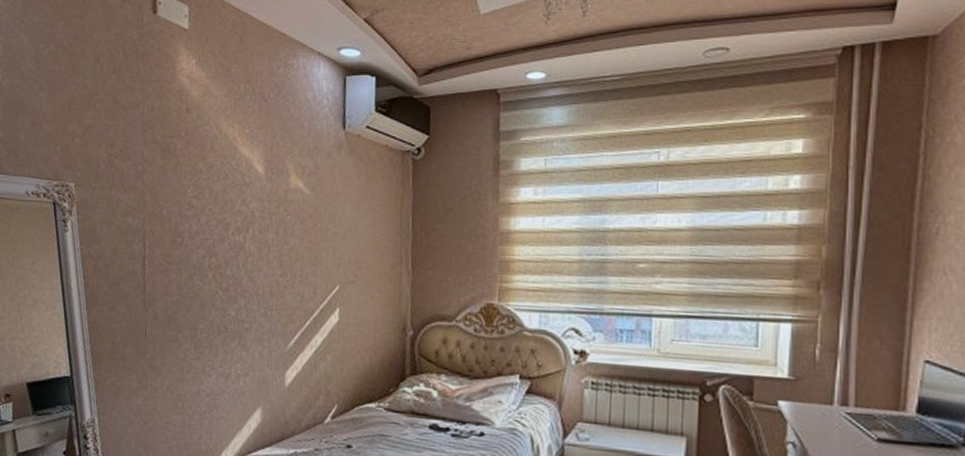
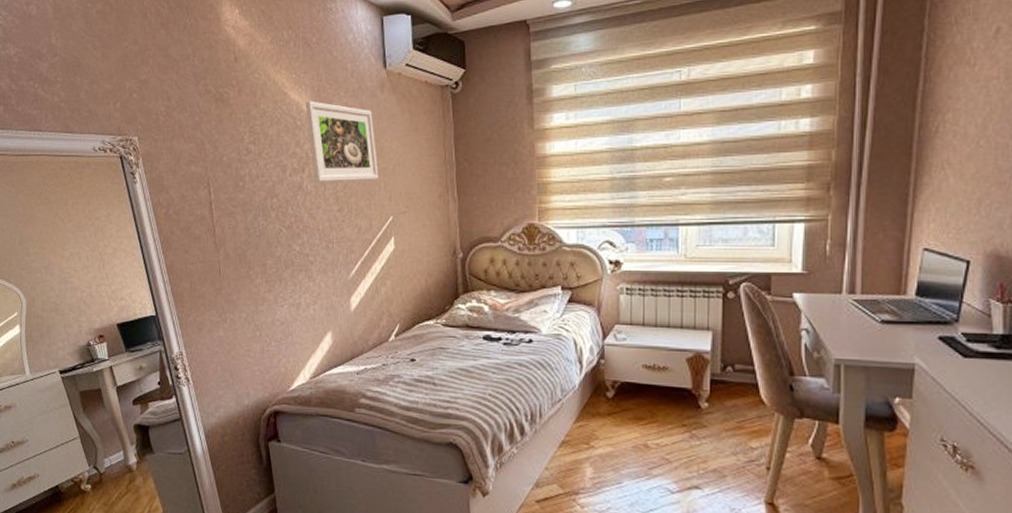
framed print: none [255,157,328,246] -> present [305,101,379,182]

